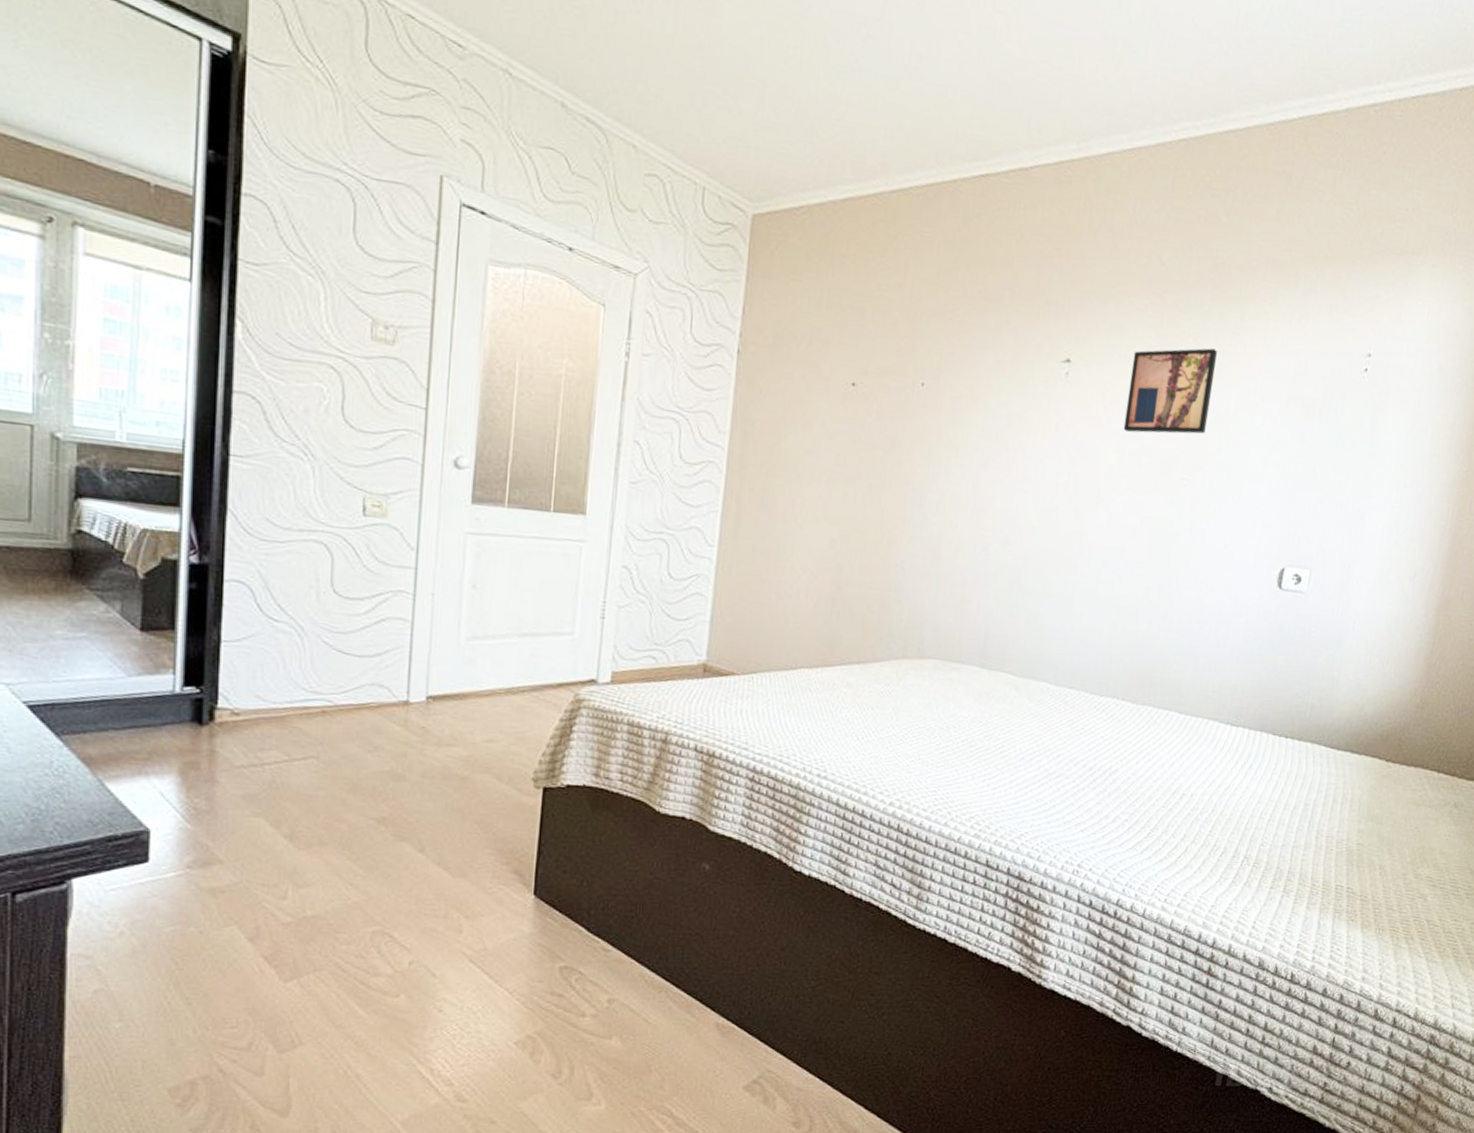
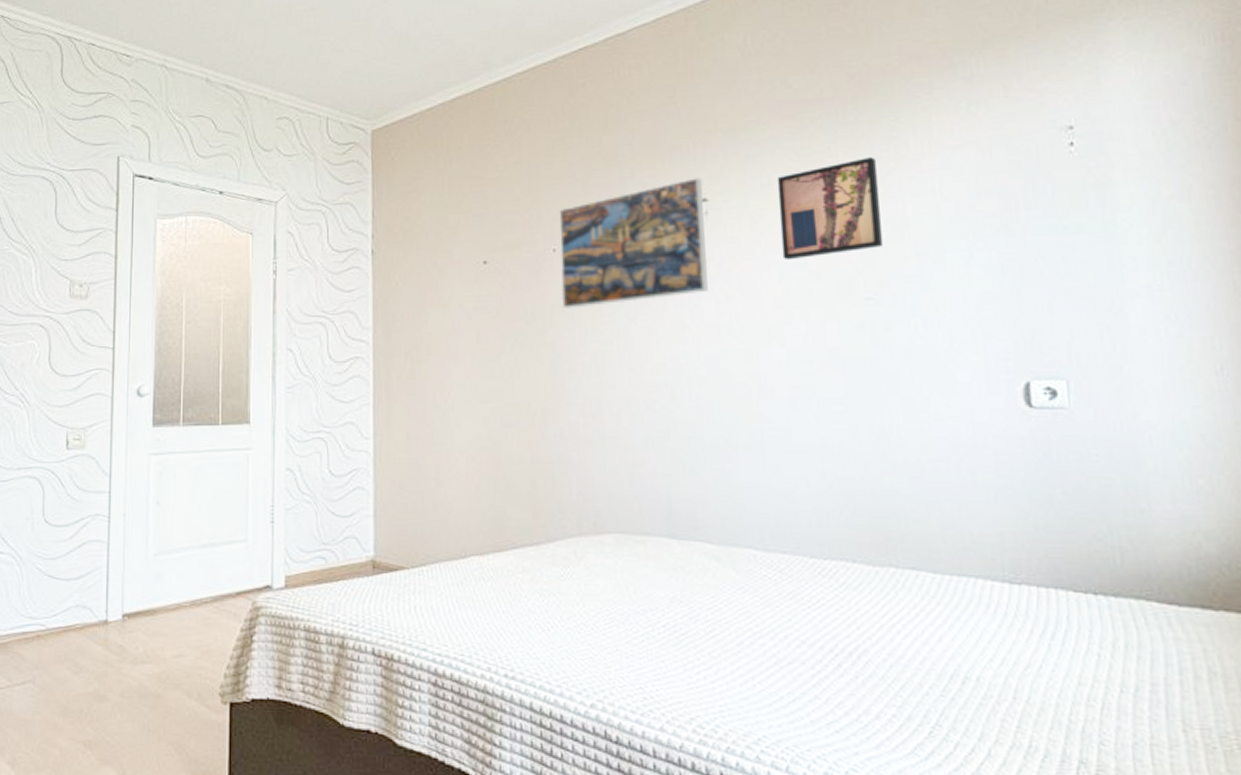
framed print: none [921,336,1069,450] -> present [559,177,708,309]

